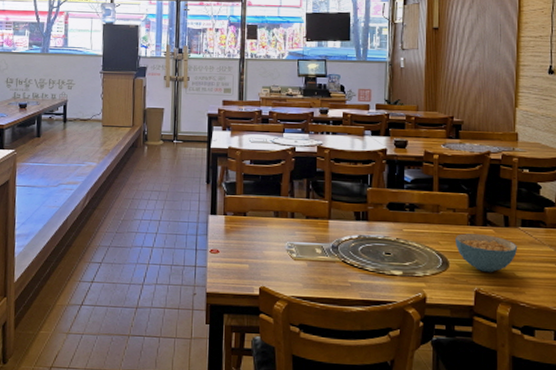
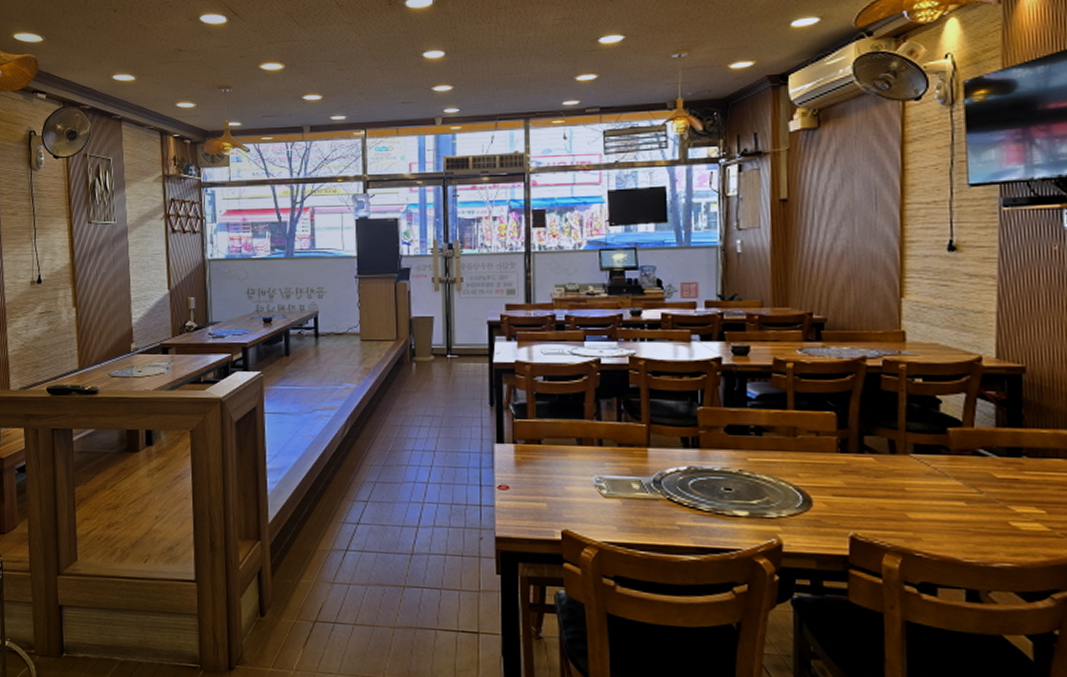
cereal bowl: present [456,233,518,273] -> none [821,463,910,514]

